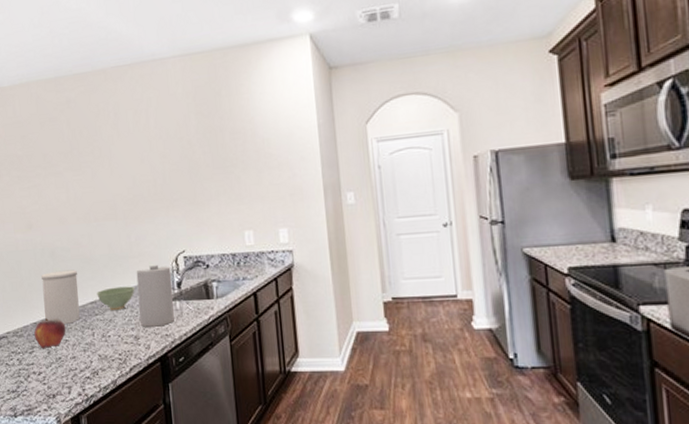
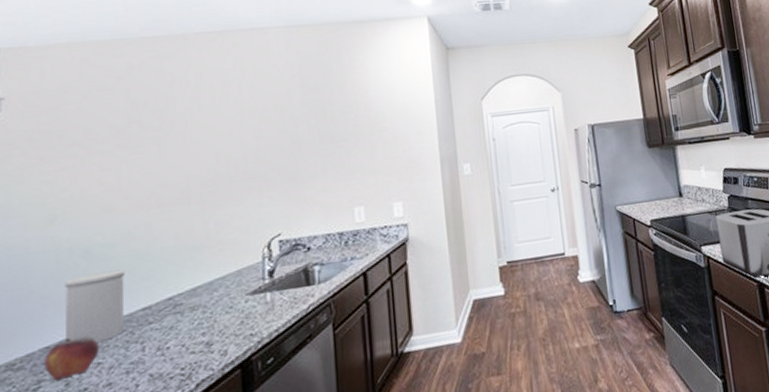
bowl: present [96,286,135,310] -> none [153,281,210,314]
paper towel holder: present [136,265,174,327] -> none [213,253,264,330]

